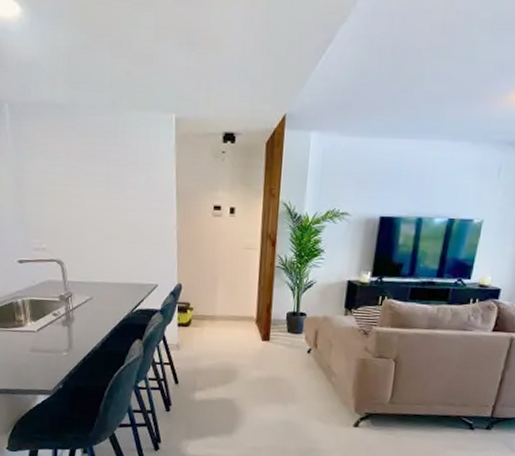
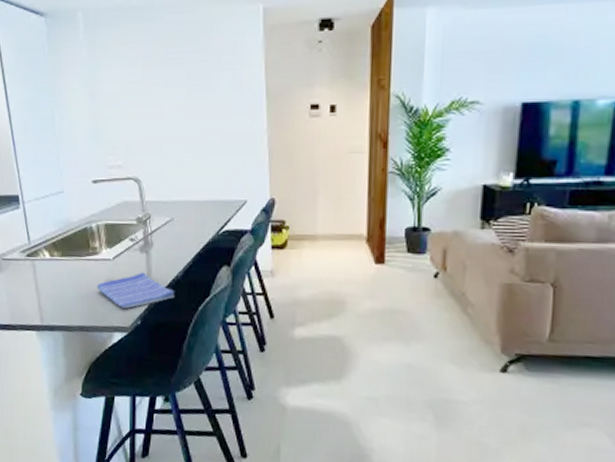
dish towel: none [22,343,93,374] -> present [97,272,175,309]

